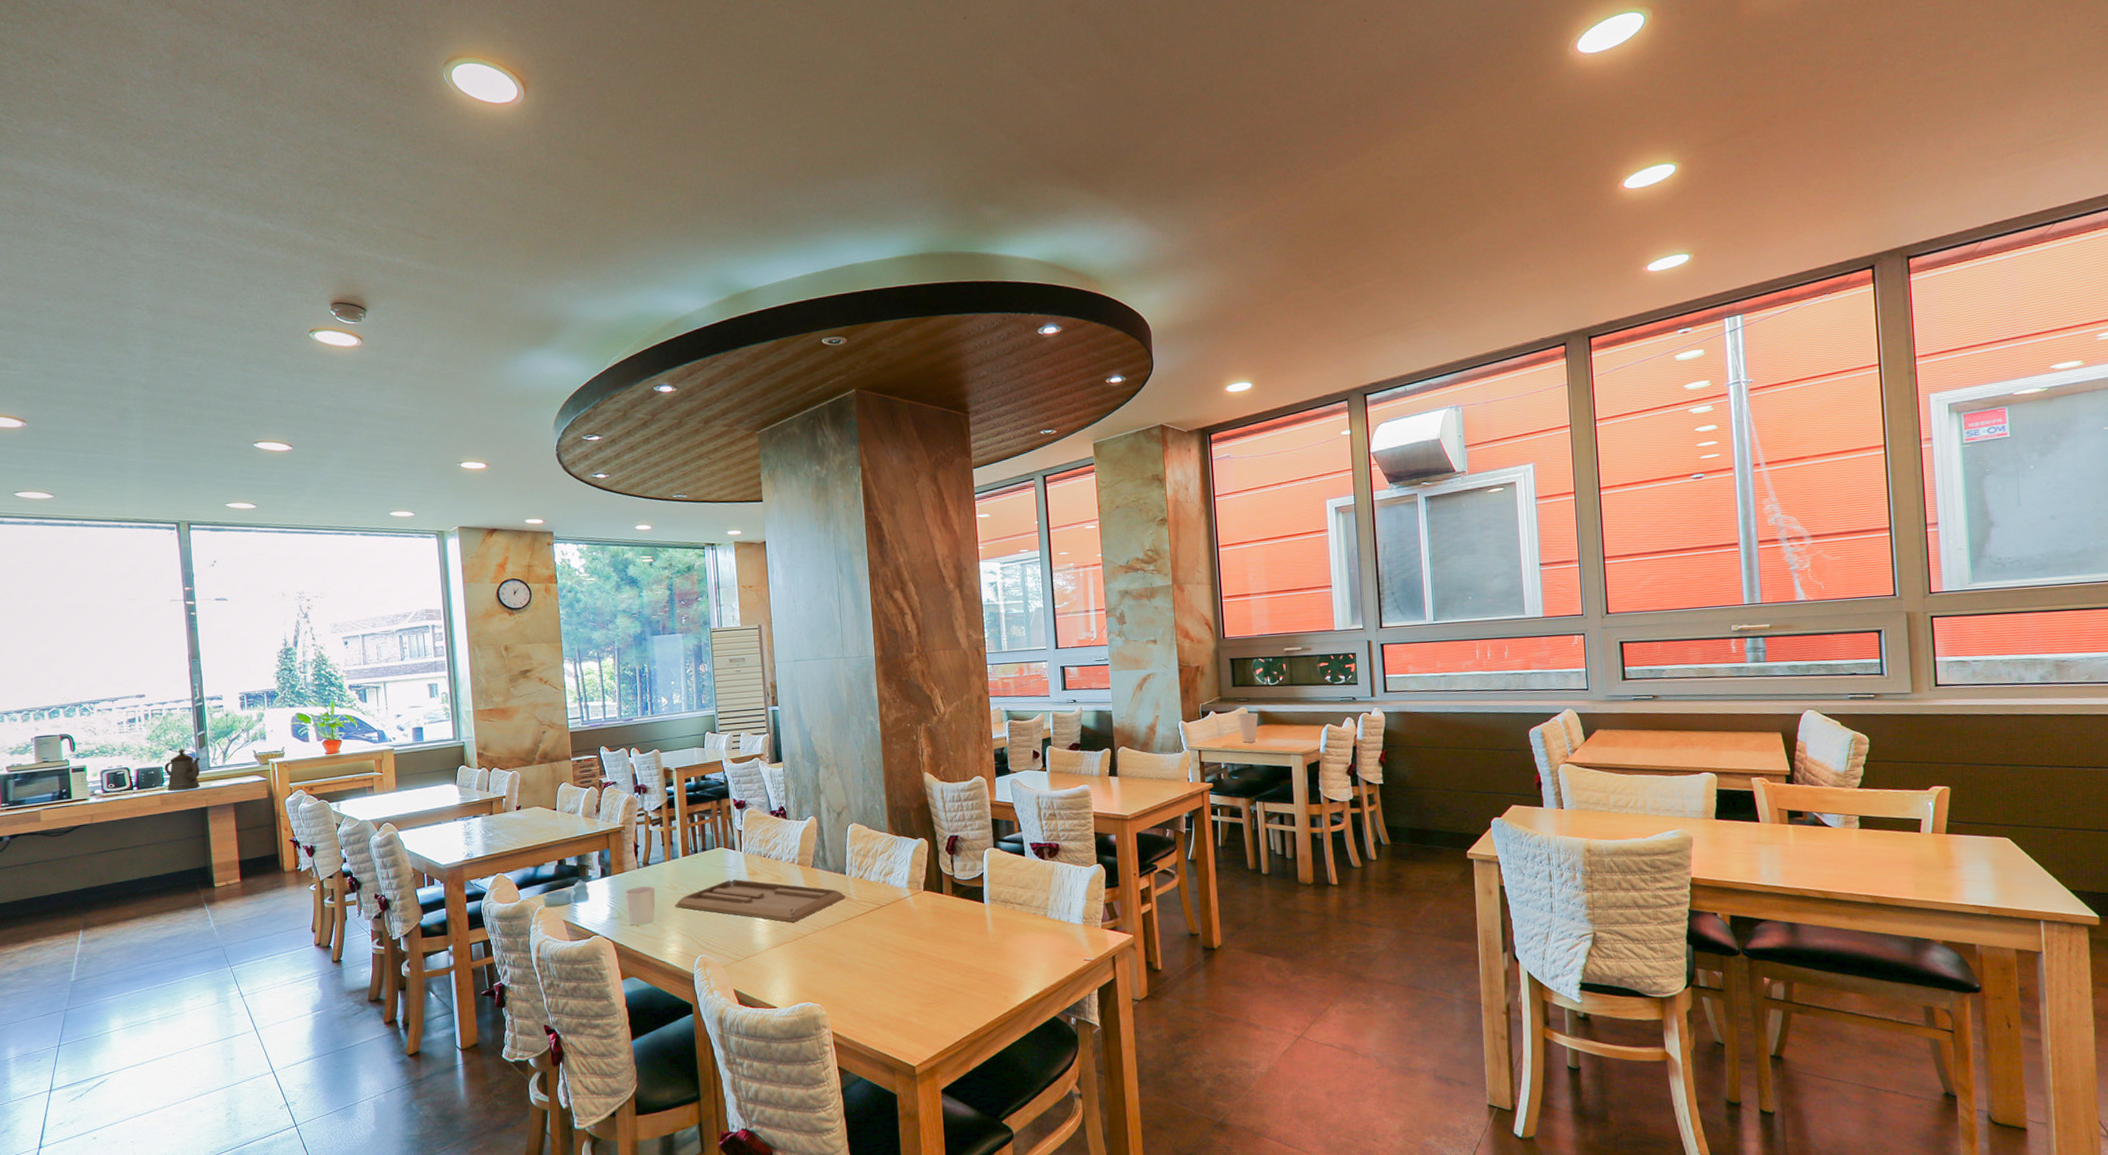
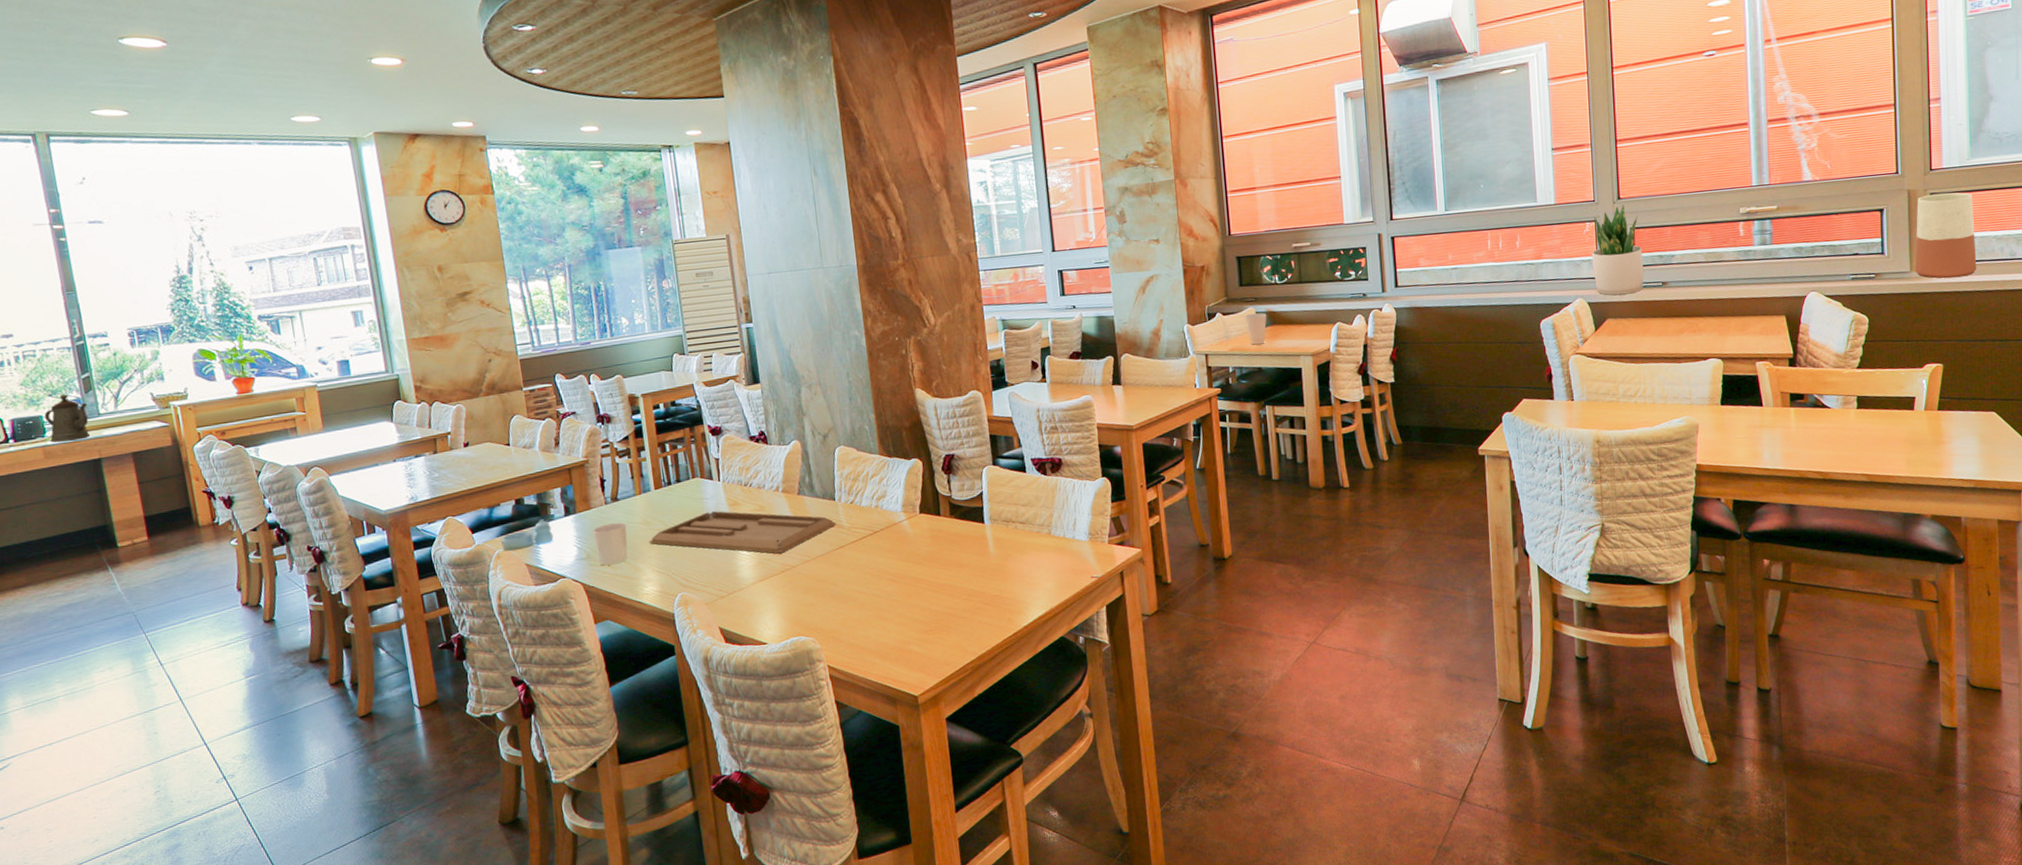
planter: none [1580,619,1634,707] -> present [1592,205,1644,296]
vase: none [1916,615,1983,701] -> present [1915,192,1977,278]

